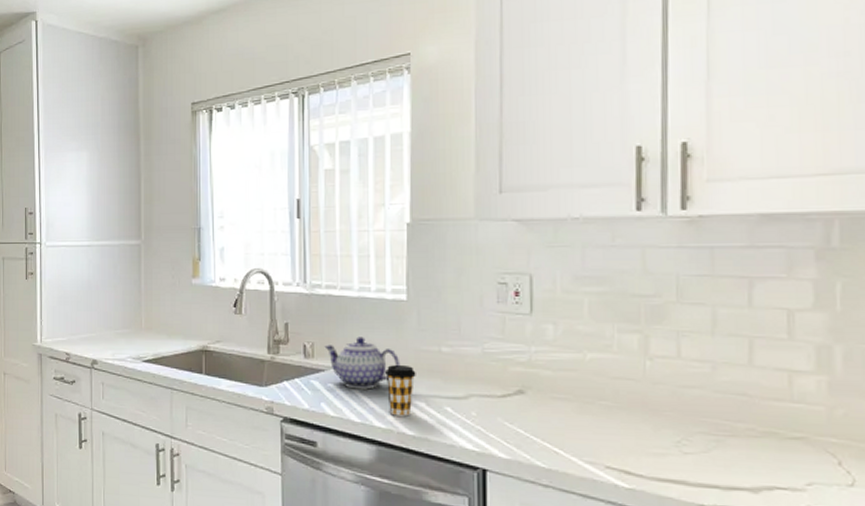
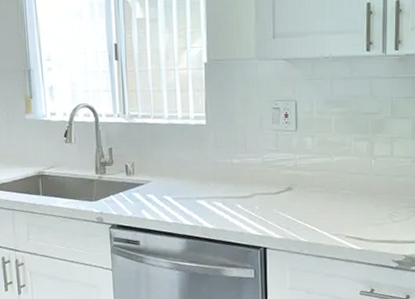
teapot: present [324,337,401,390] -> none [143,155,203,197]
coffee cup: present [385,364,416,417] -> none [191,175,215,215]

